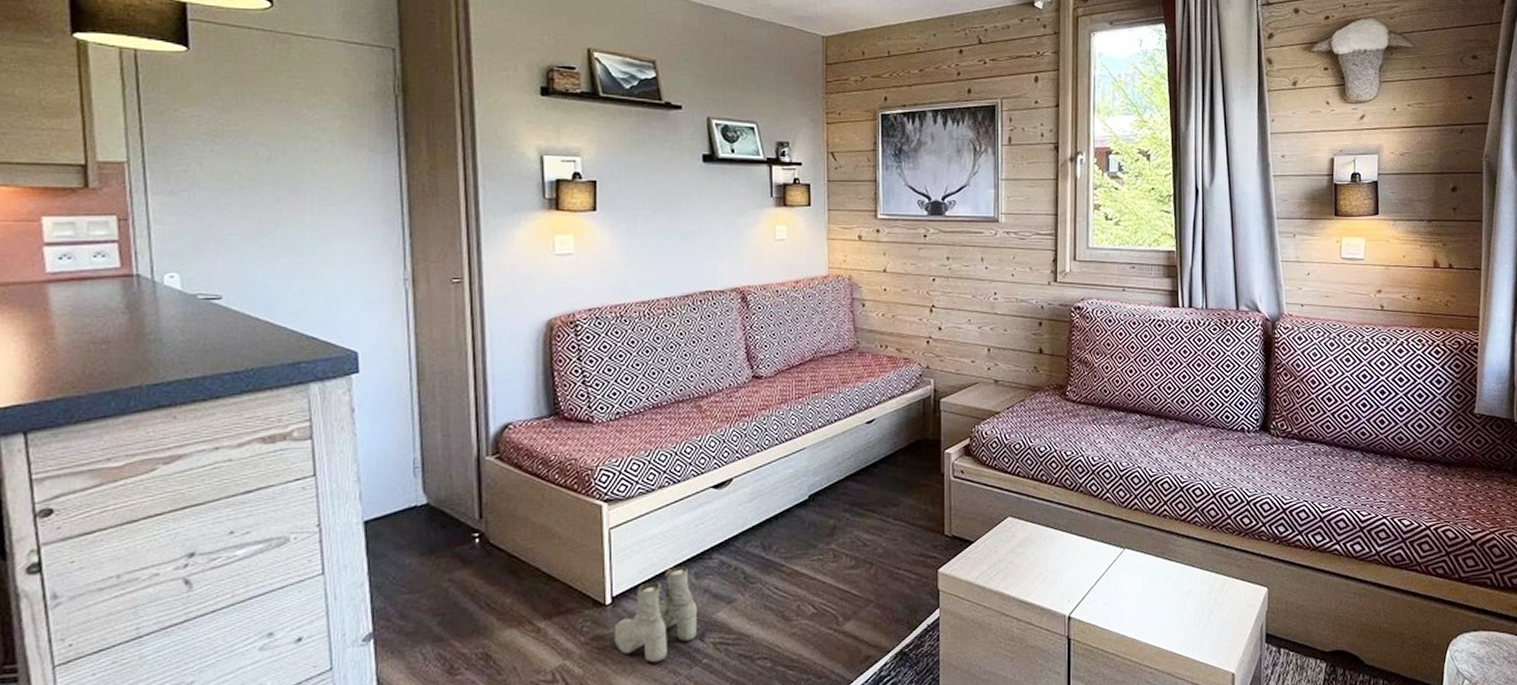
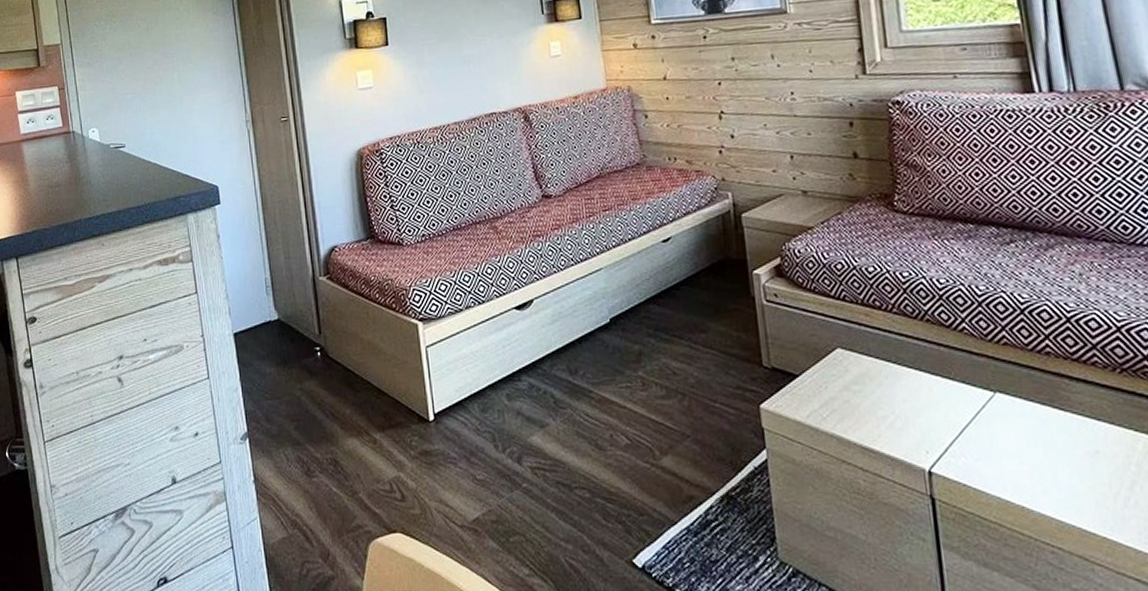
boots: present [613,565,697,663] -> none [438,386,514,482]

